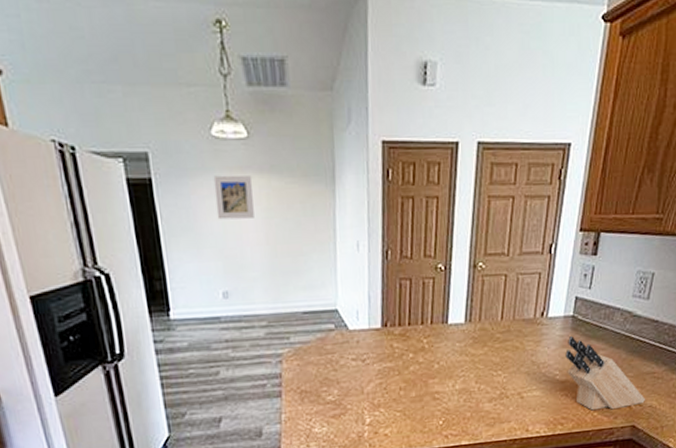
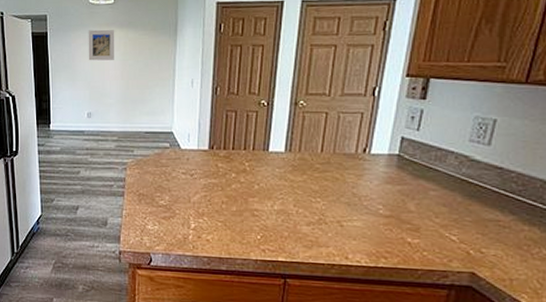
knife block: present [565,336,646,411] -> none [390,174,489,252]

